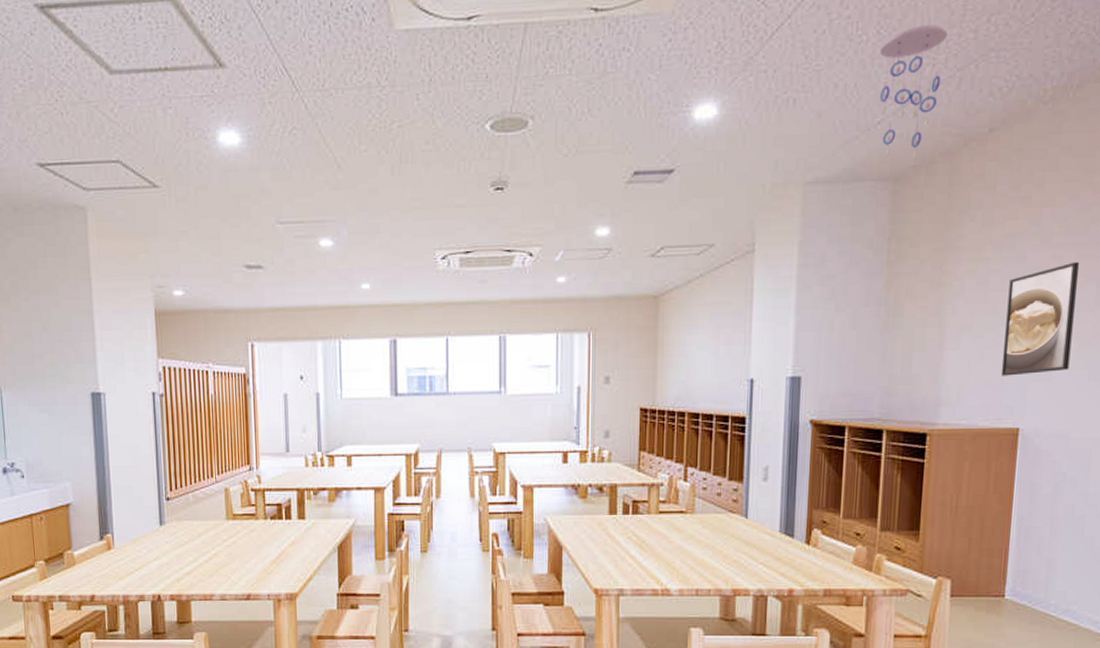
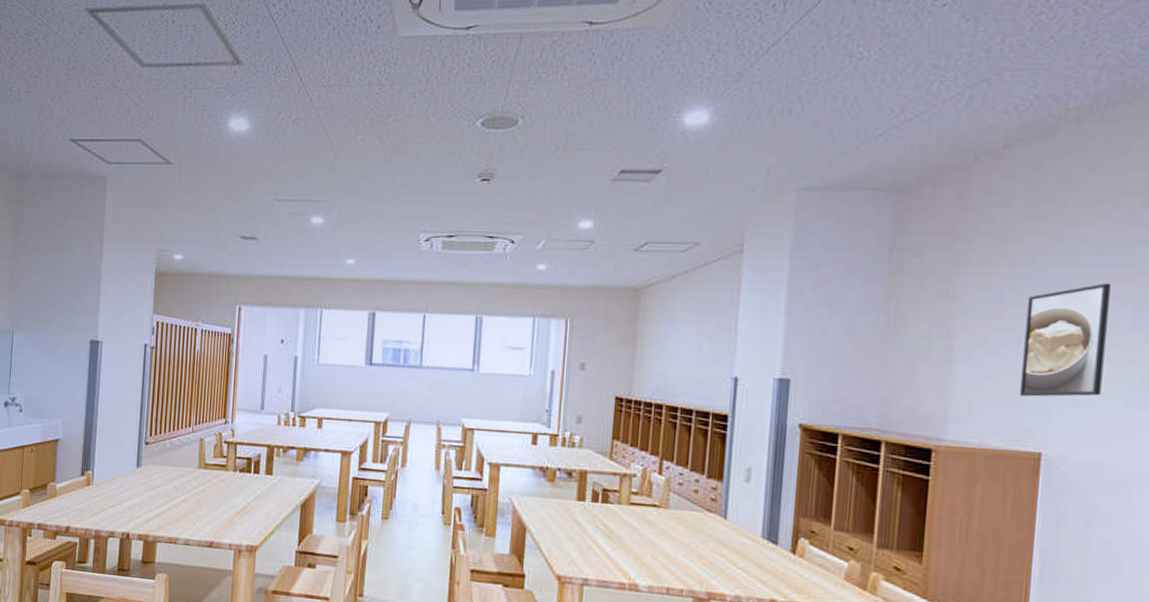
ceiling mobile: present [880,24,948,161] -> none [882,44,958,173]

